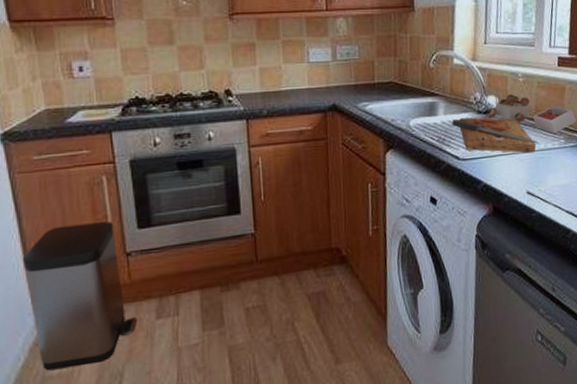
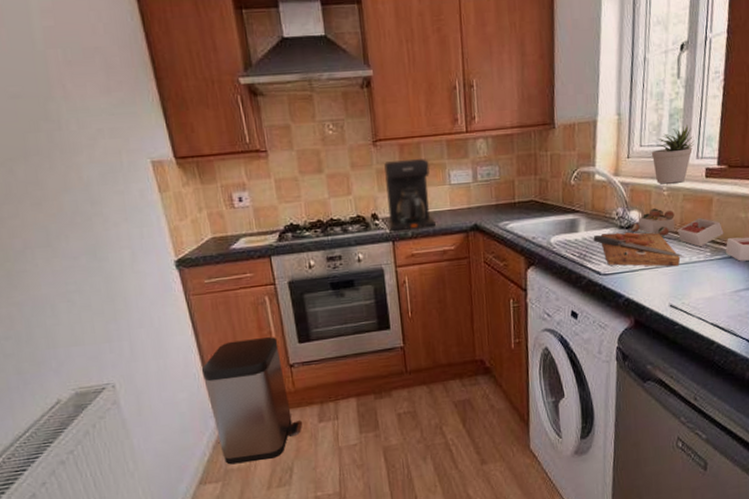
coffee maker: none [240,34,293,110] -> present [384,158,436,232]
potted plant: none [507,15,547,71] -> present [651,125,695,184]

